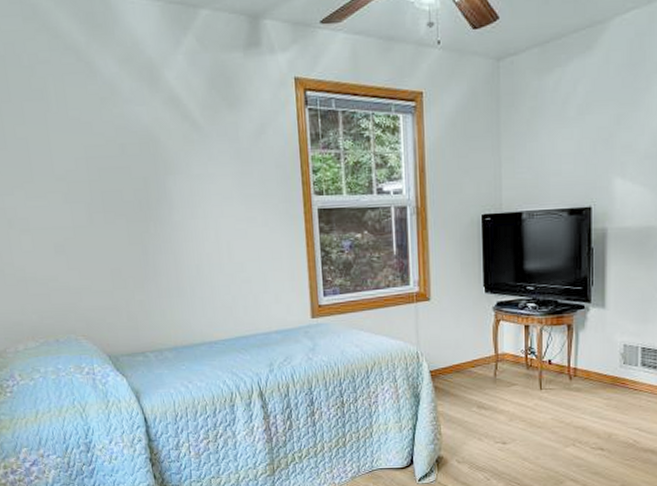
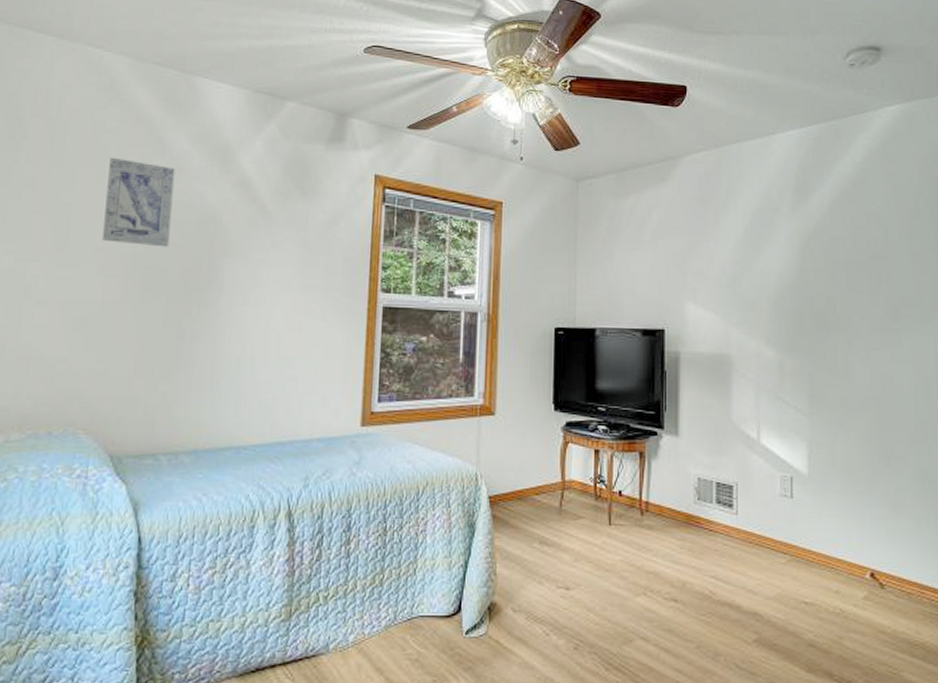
wall art: none [50,88,118,171] -> present [102,157,175,248]

